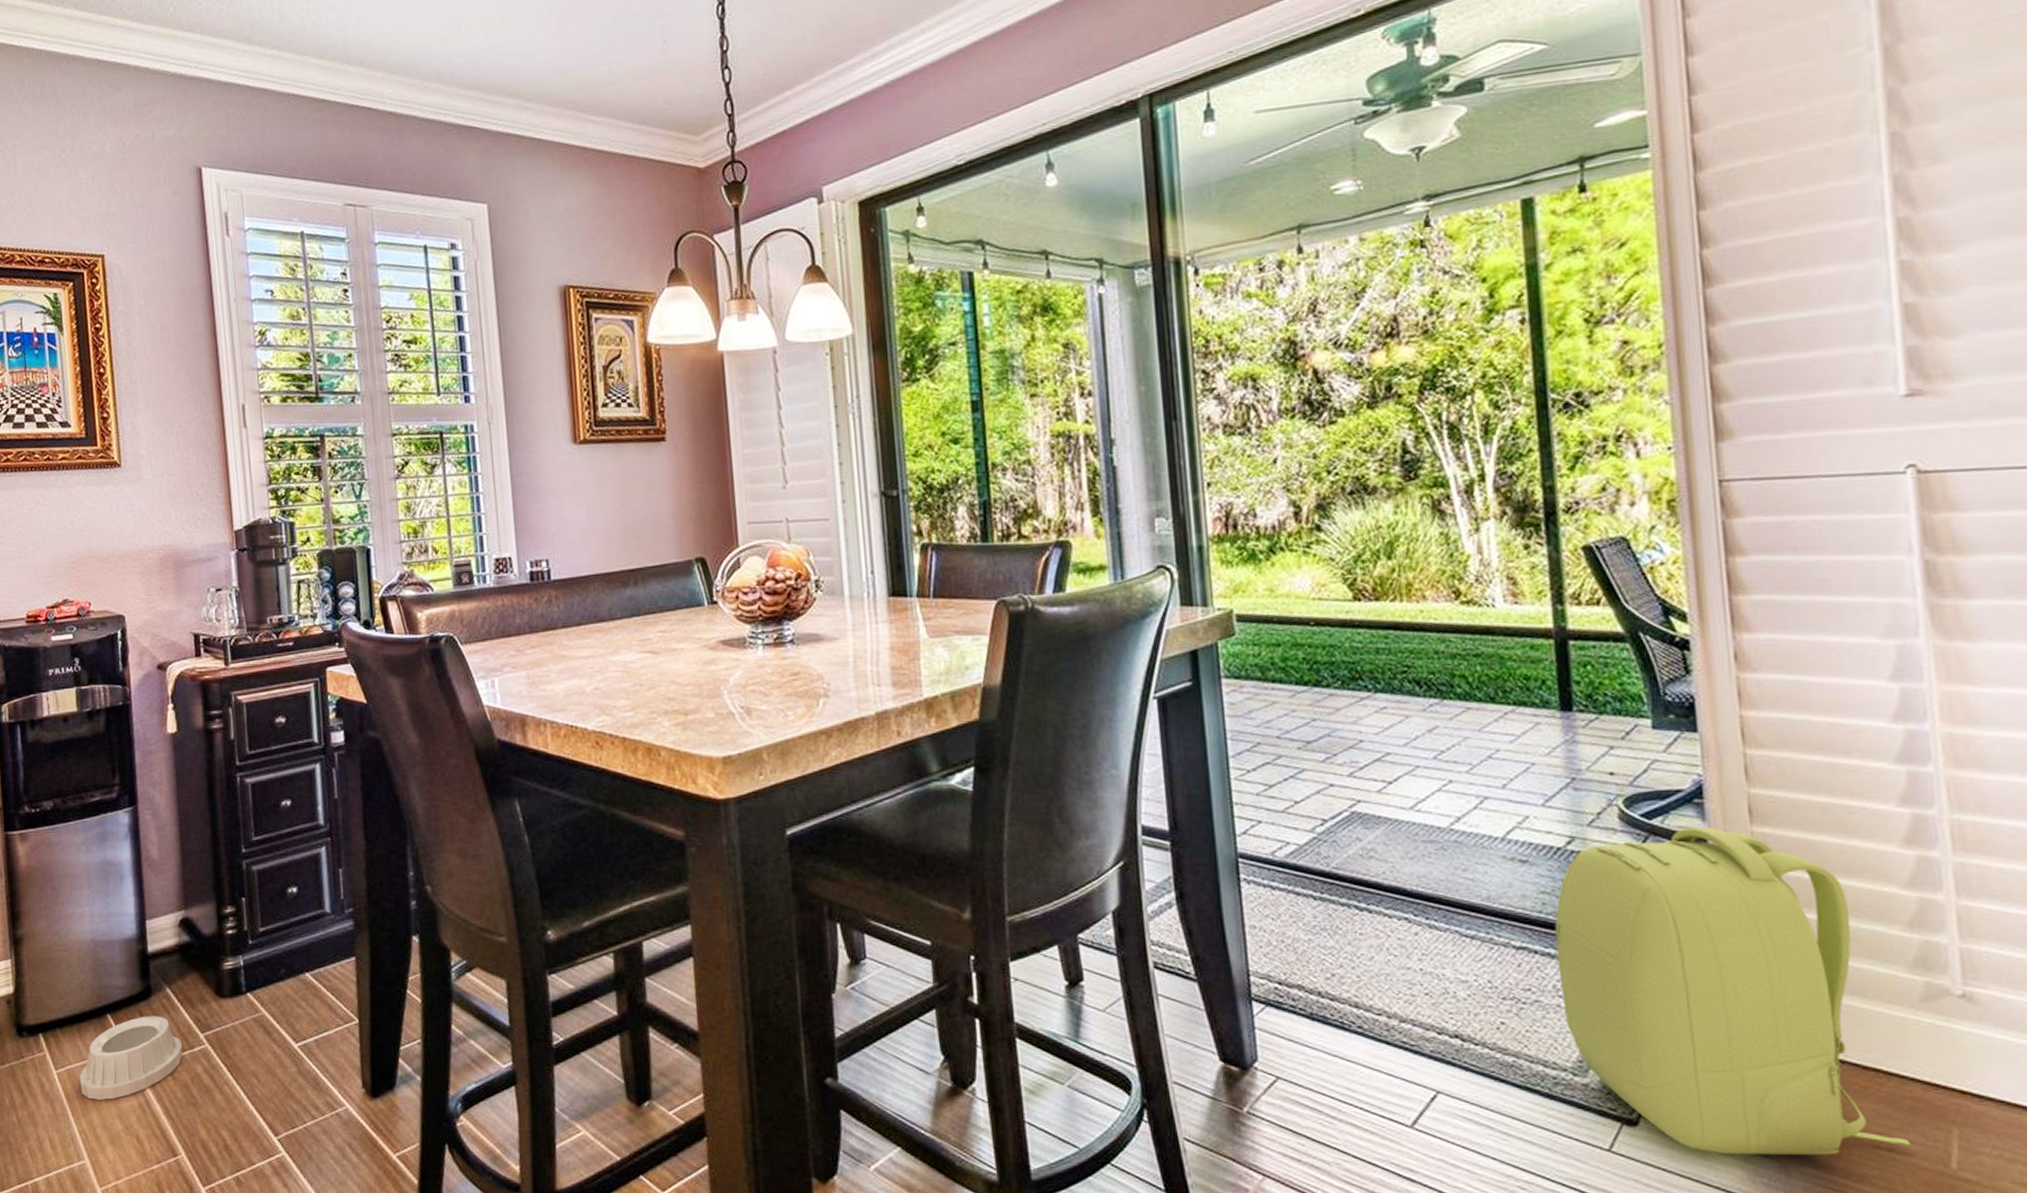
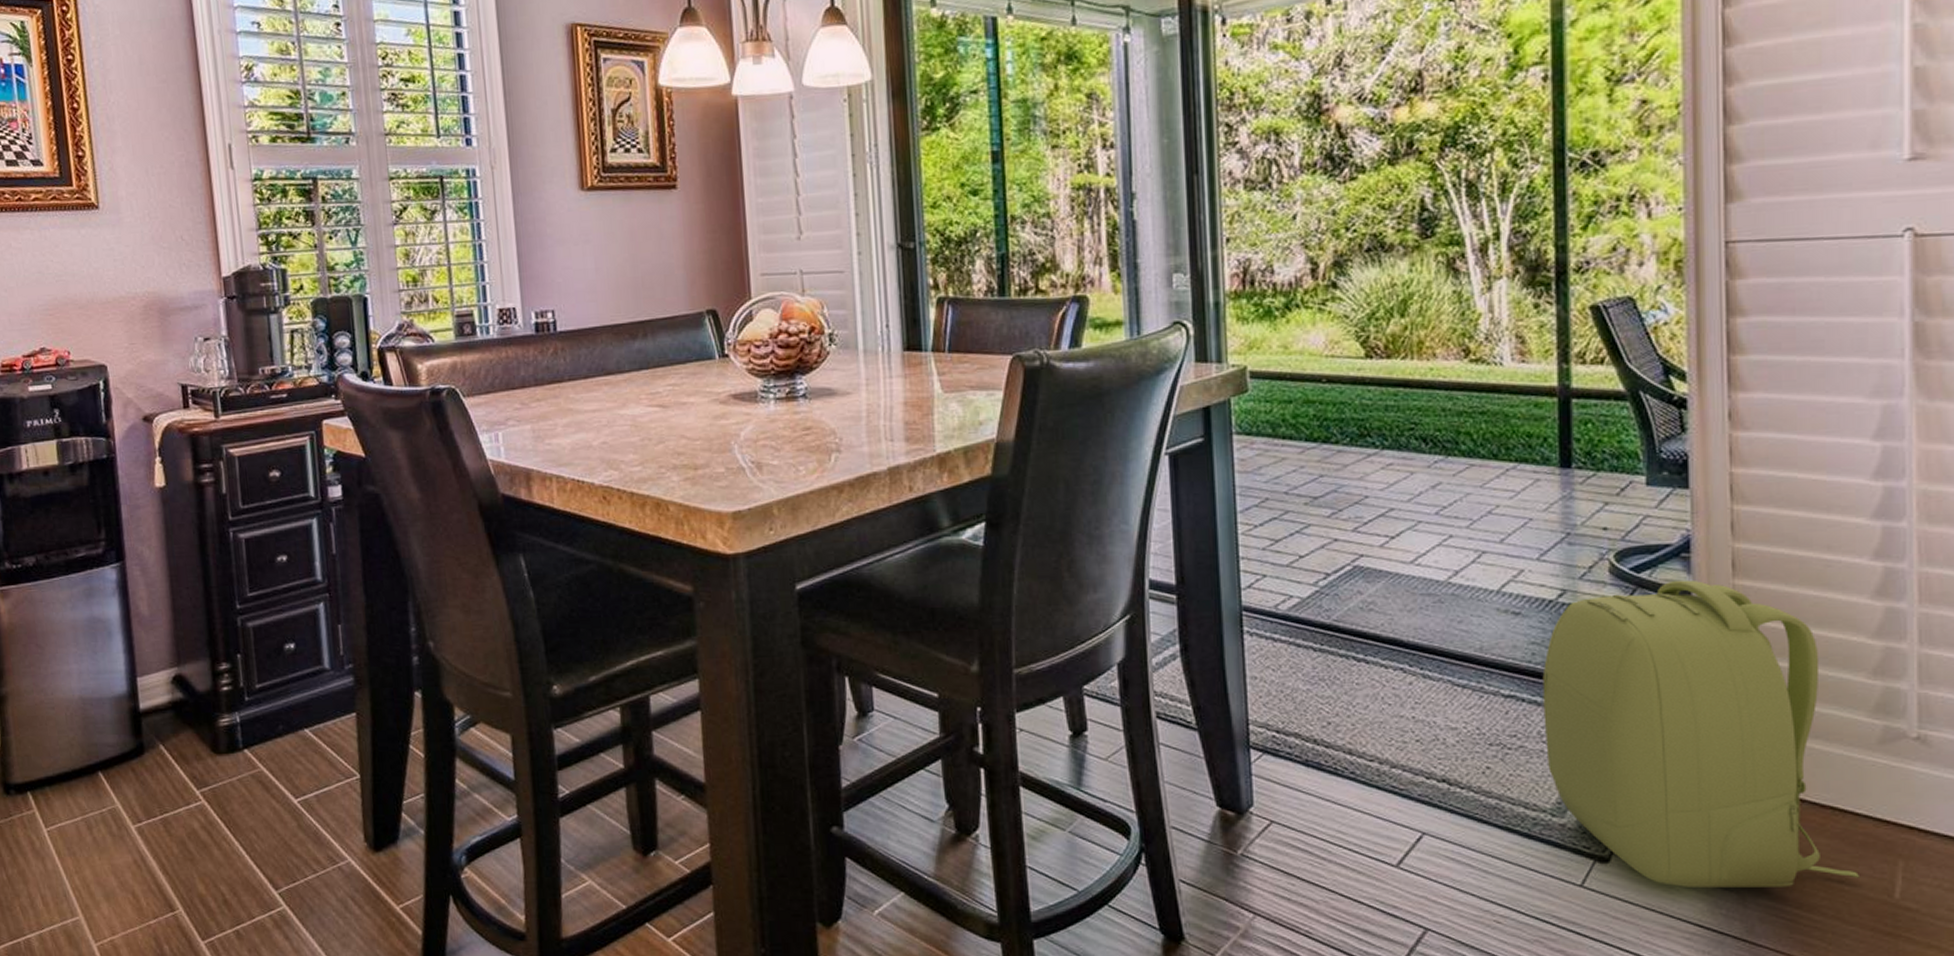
pet bowl: present [80,1016,183,1100] -> none [71,773,179,857]

